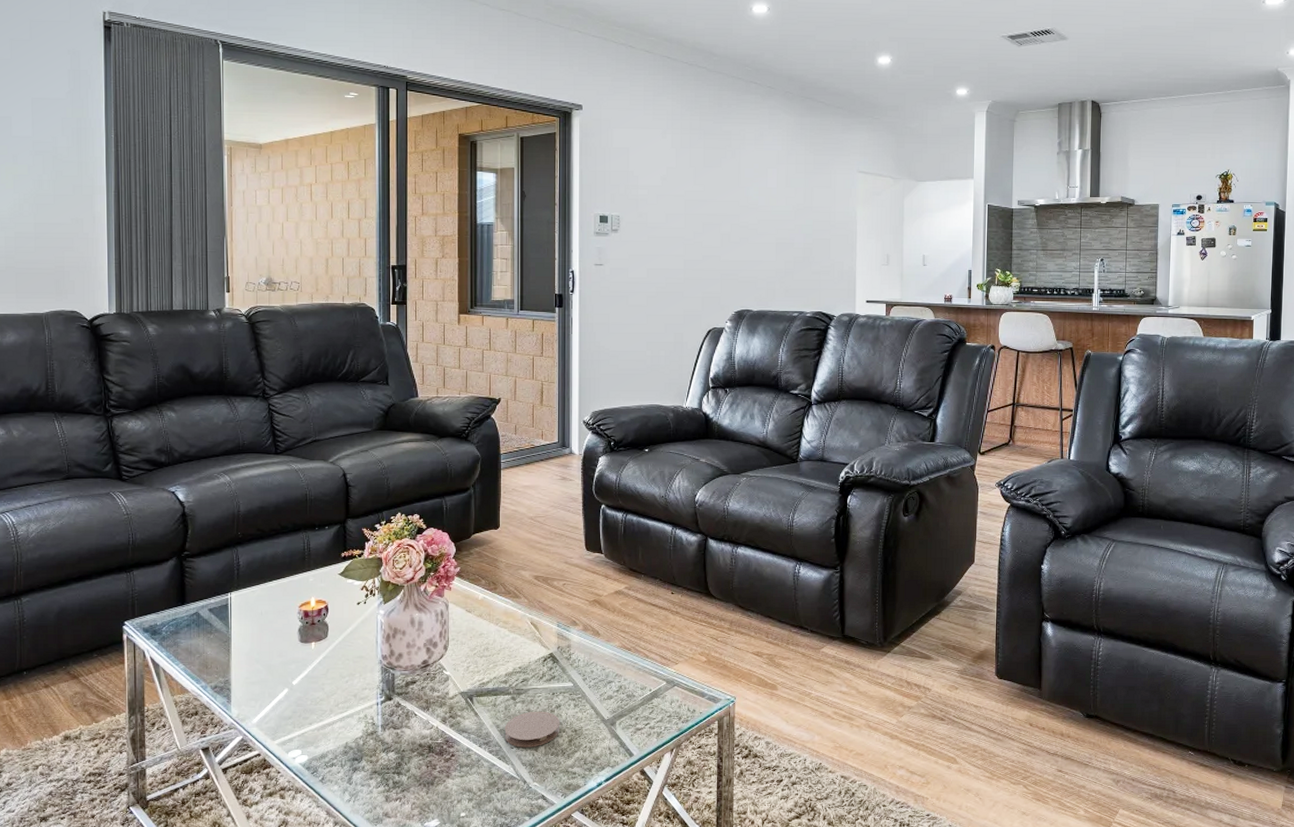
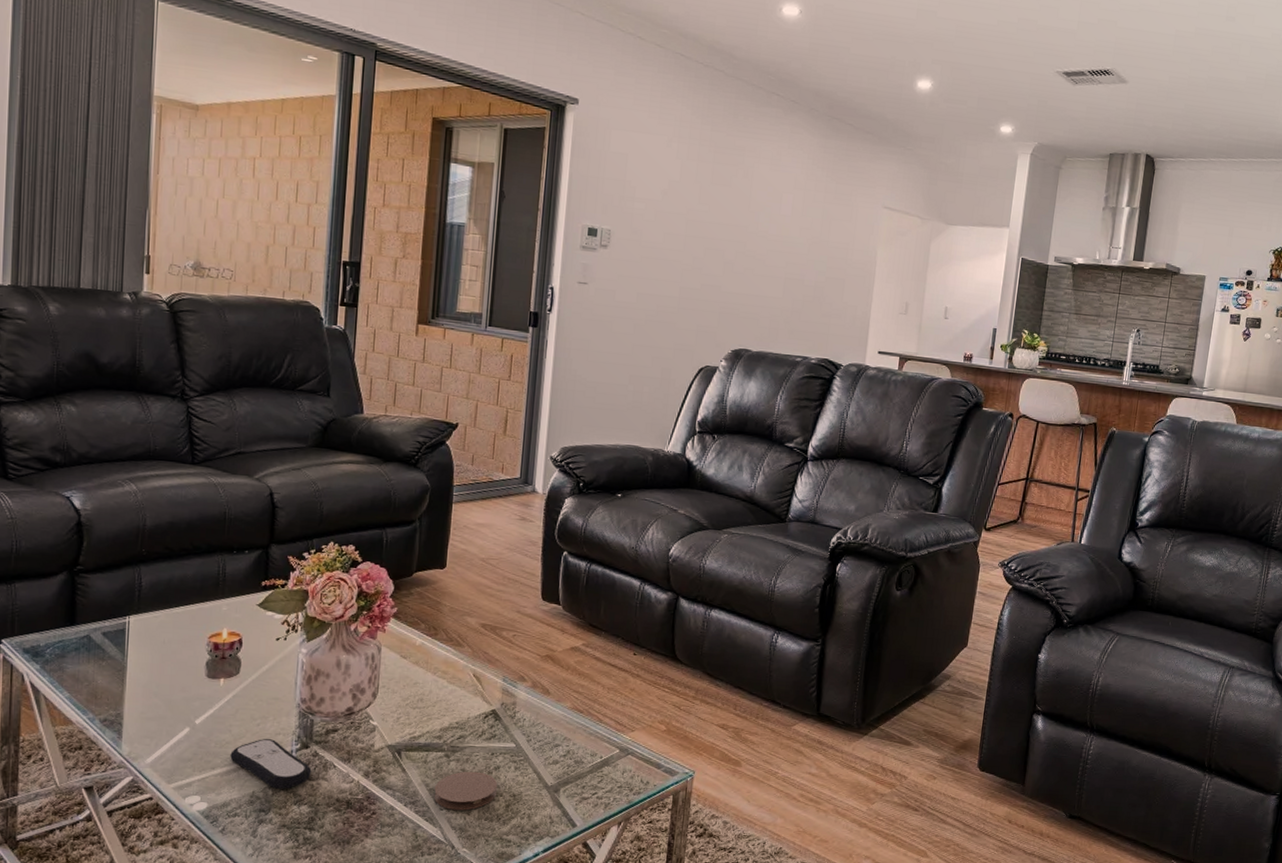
remote control: none [324,694,396,739] -> present [230,739,312,789]

